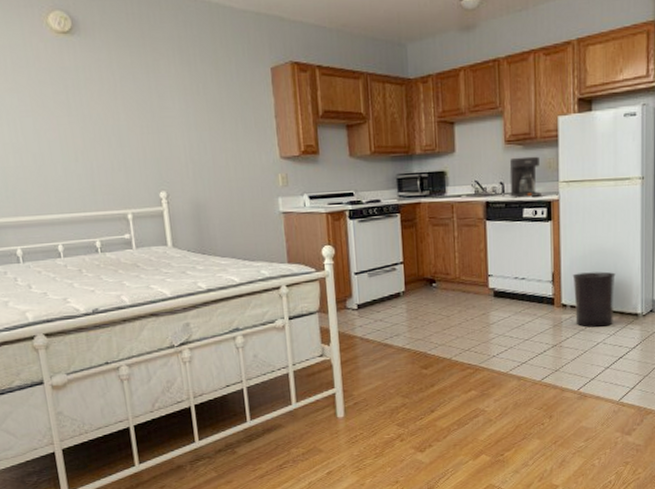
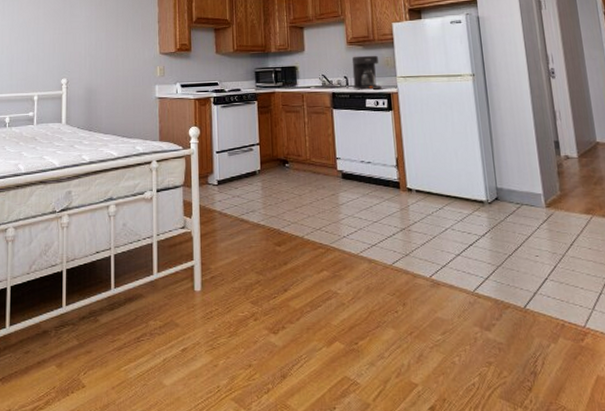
waste bin: present [572,271,616,327] -> none [415,158,459,212]

